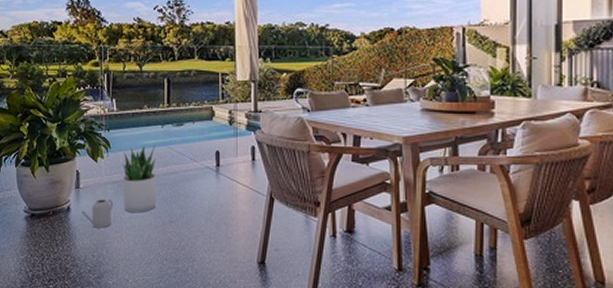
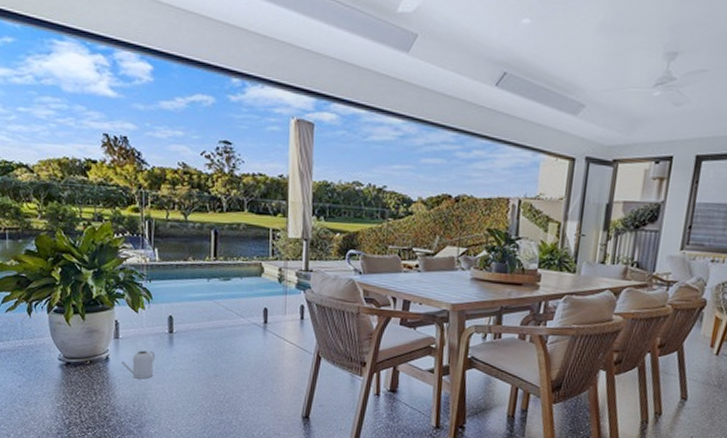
planter: present [122,145,157,213] -> none [165,298,202,366]

